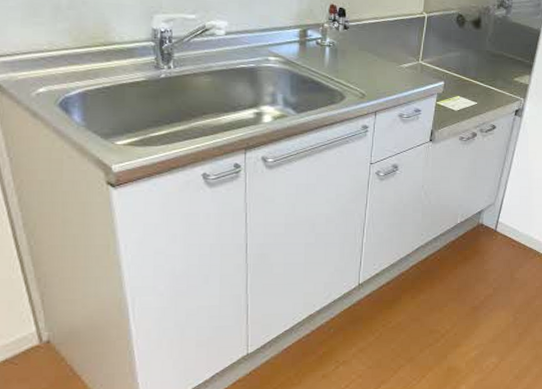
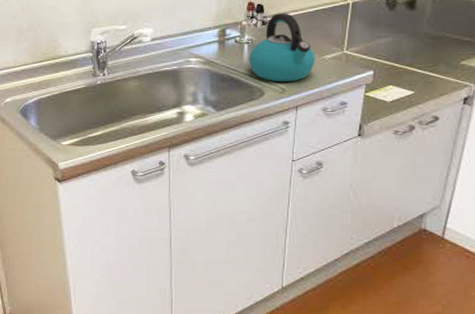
kettle: none [330,19,394,88] -> present [249,13,315,82]

